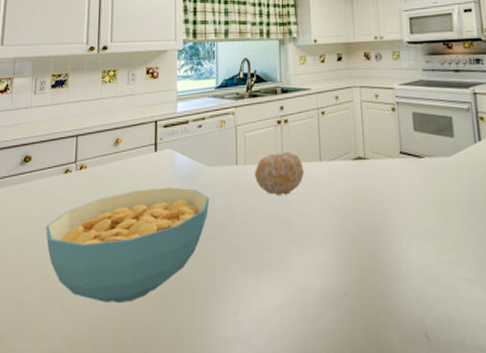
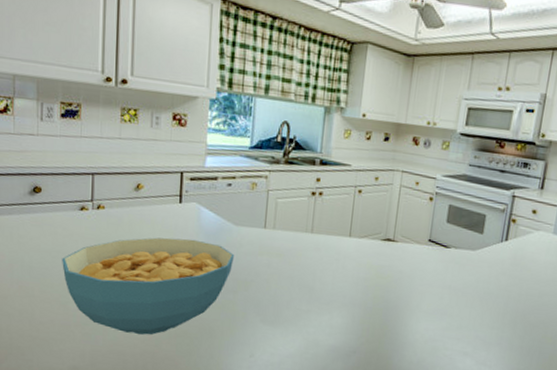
fruit: present [255,151,304,195] -> none [282,223,332,263]

